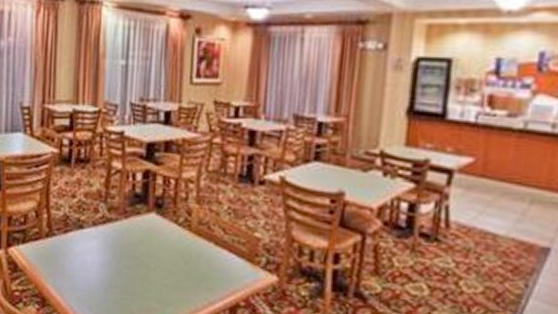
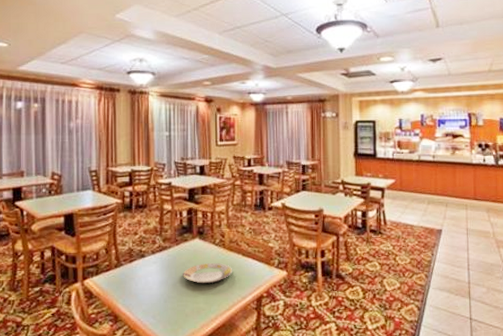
plate: none [131,247,199,276] -> present [183,263,232,284]

